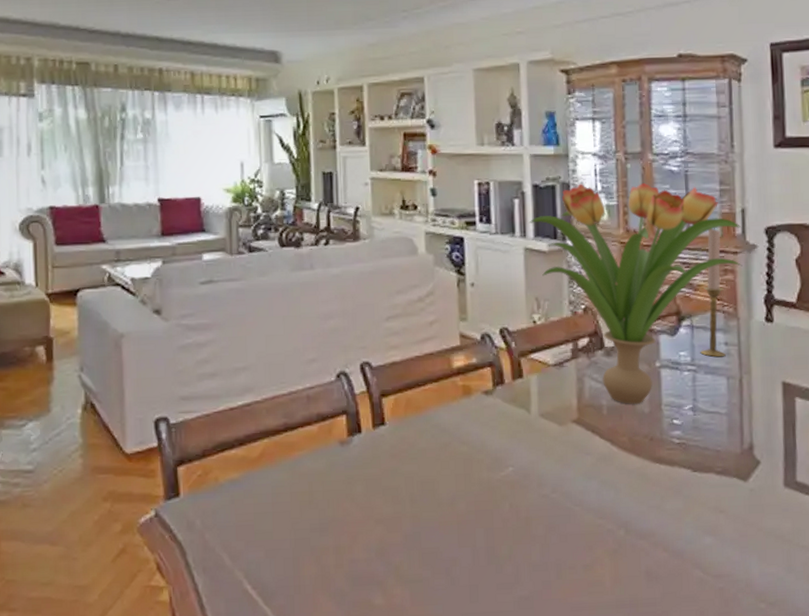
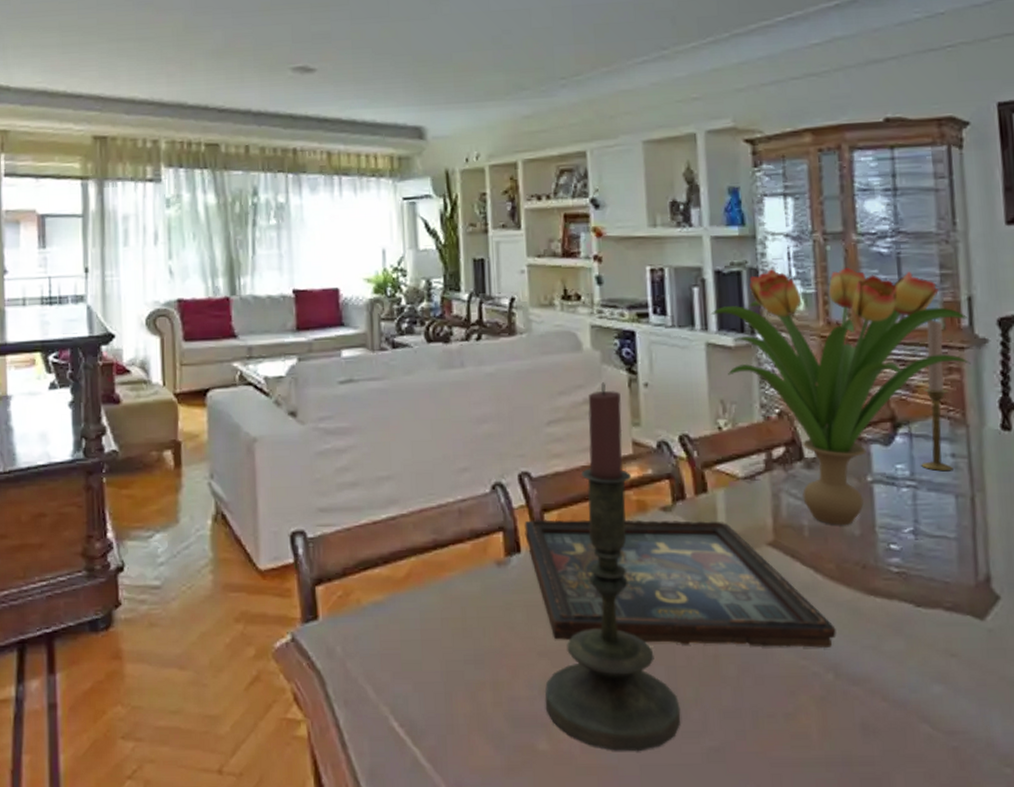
decorative tray: none [365,402,628,510] -> present [524,519,836,648]
candle: none [380,282,497,603] -> present [544,382,681,752]

